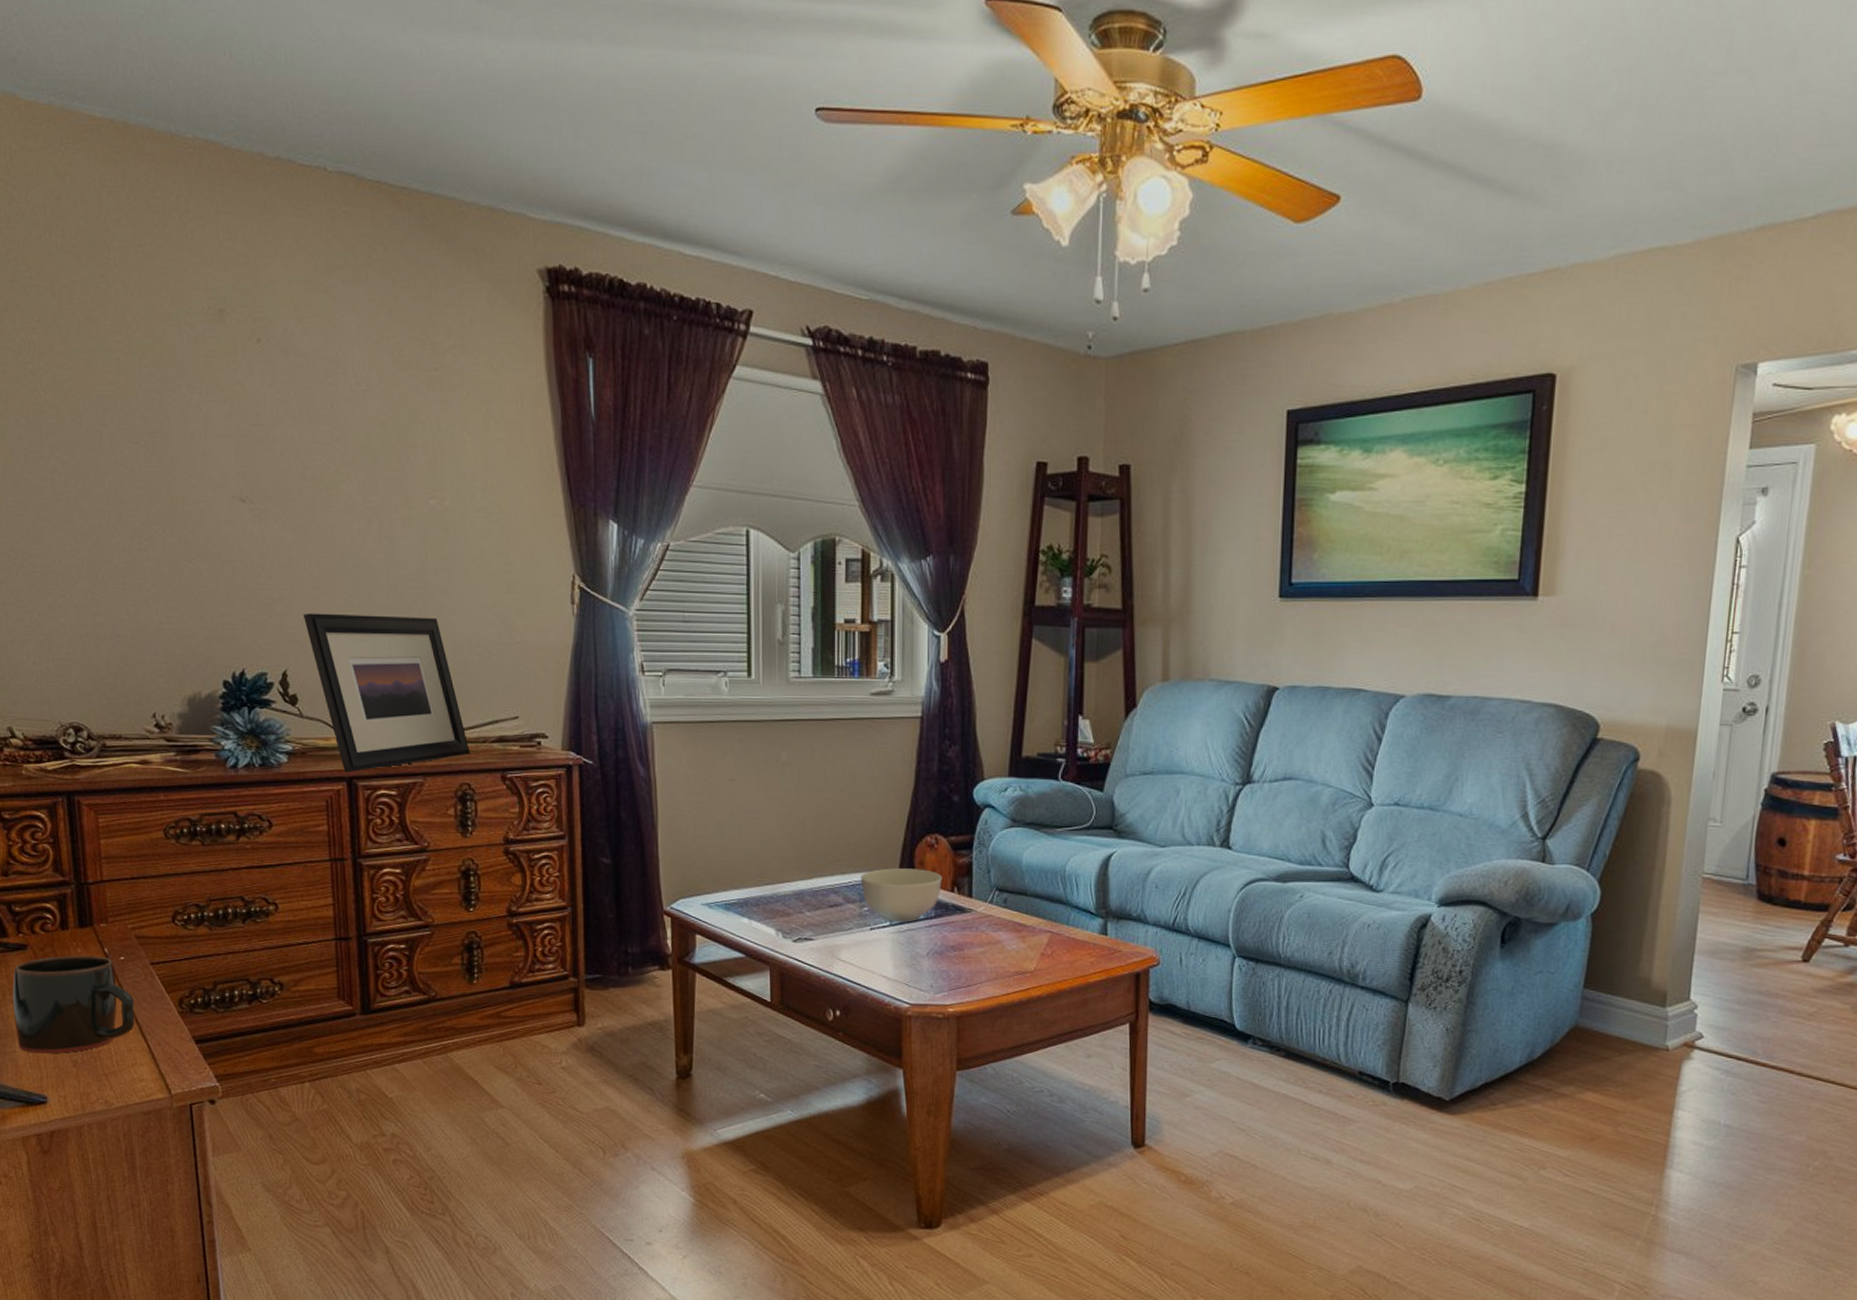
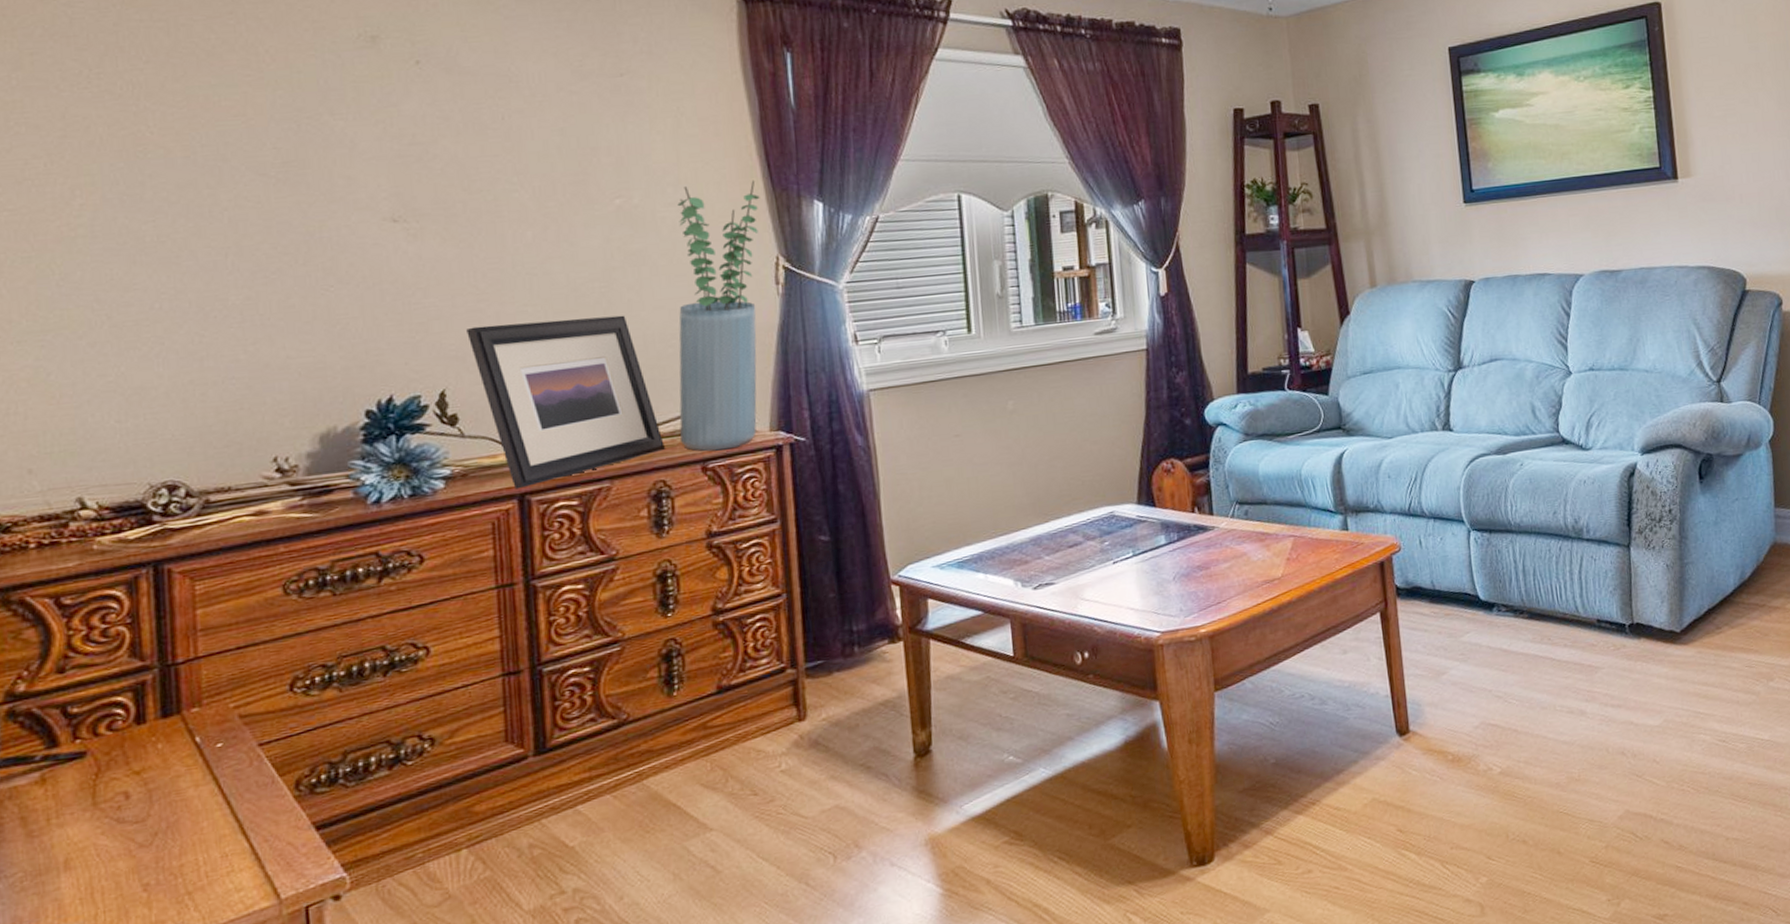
mug: present [12,955,135,1054] -> none [60,747,234,886]
vase: none [483,492,560,762] -> present [677,180,760,452]
bowl: present [860,868,942,923] -> none [1098,494,1182,552]

